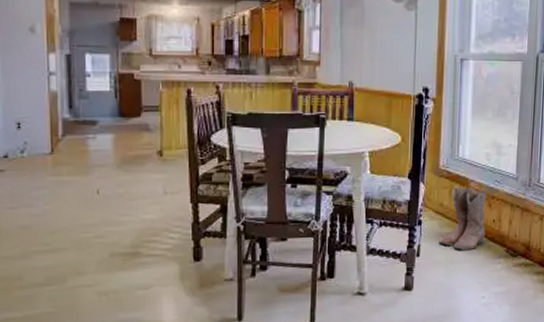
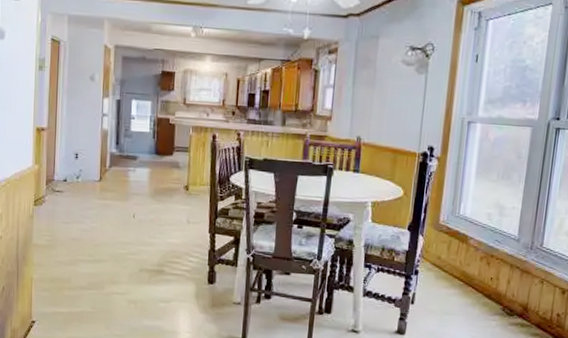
boots: present [439,185,487,251] -> none [434,240,487,304]

